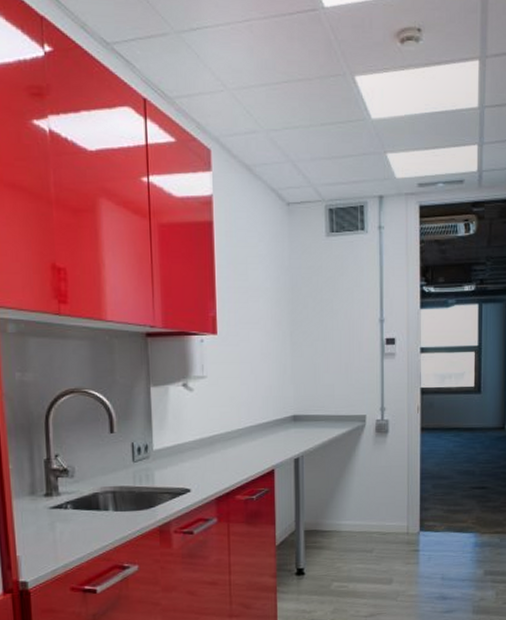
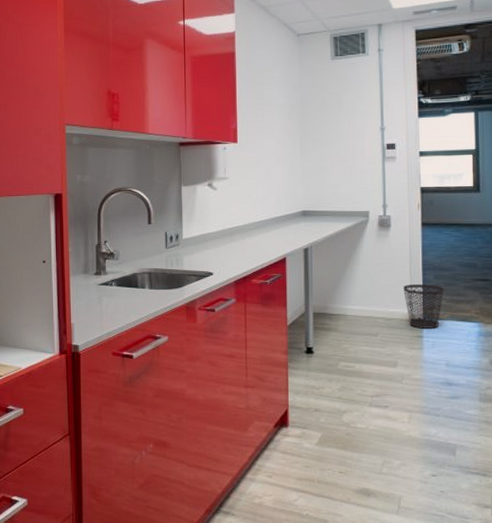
wastebasket: none [400,494,441,542] -> present [403,284,444,329]

